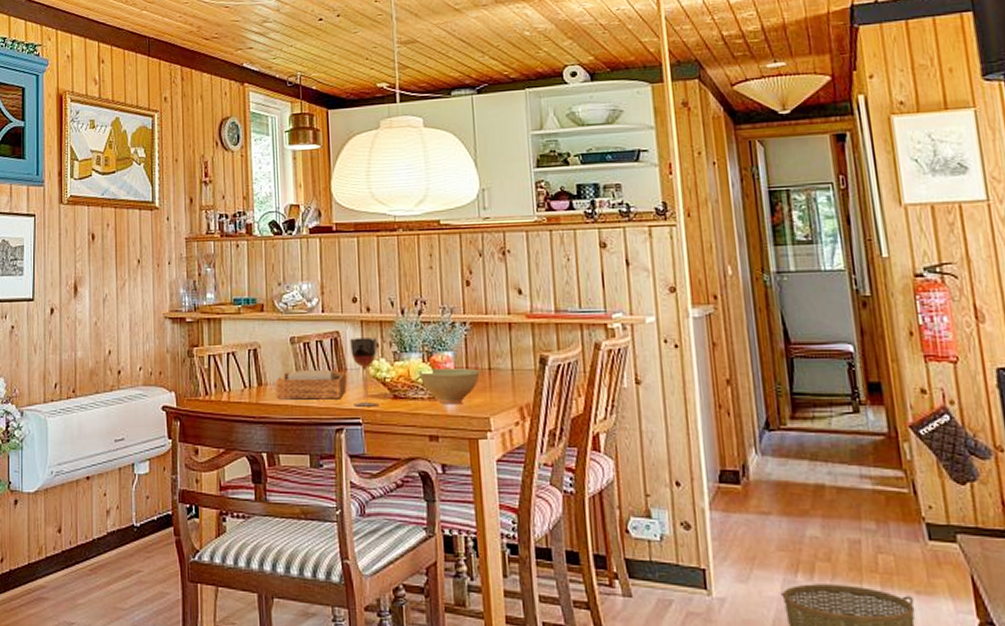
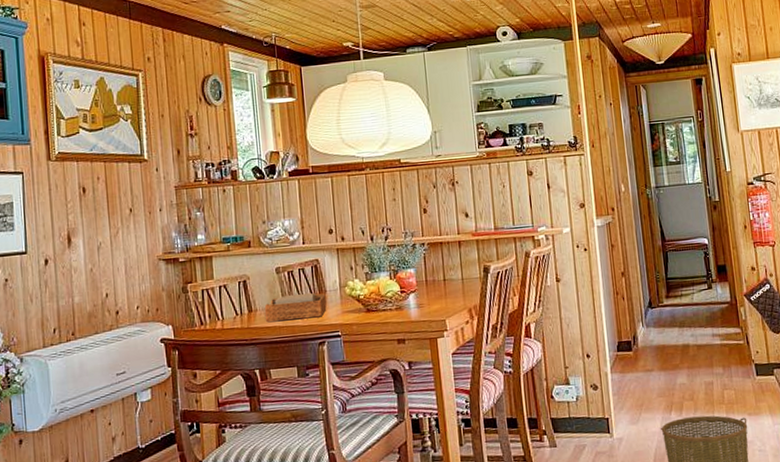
wineglass: present [350,338,379,407] -> none [328,262,355,322]
bowl: present [419,368,480,405] -> none [387,281,437,313]

